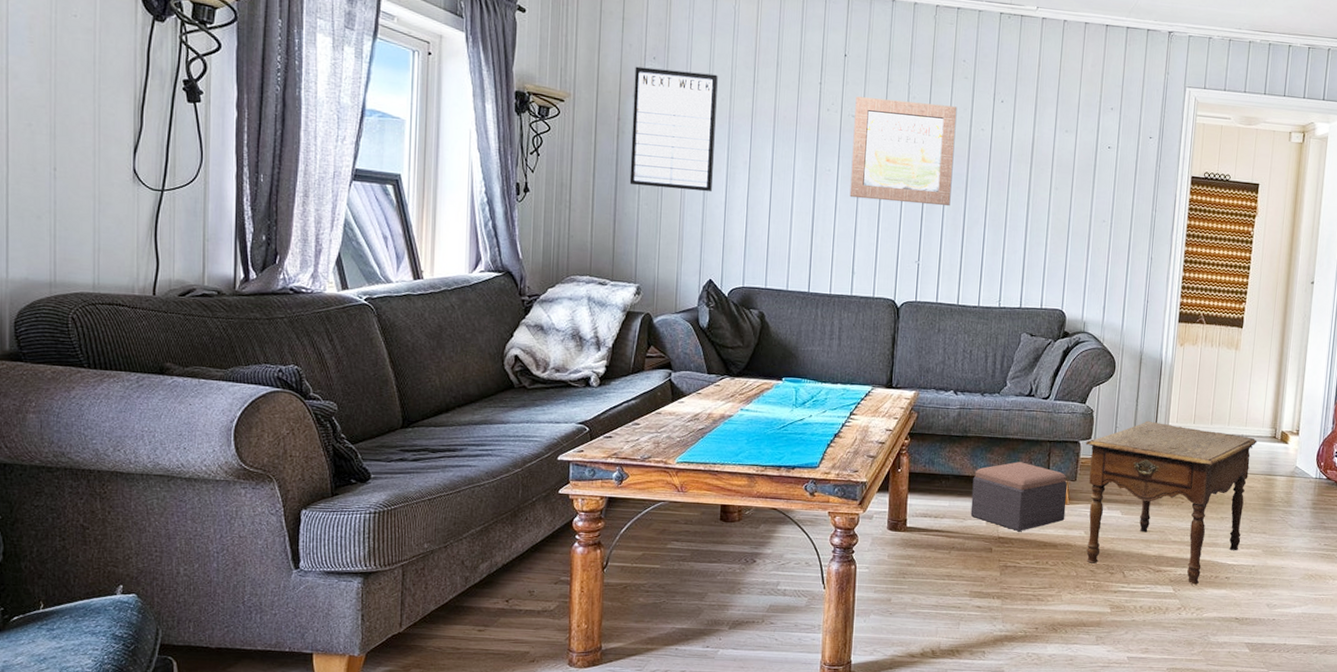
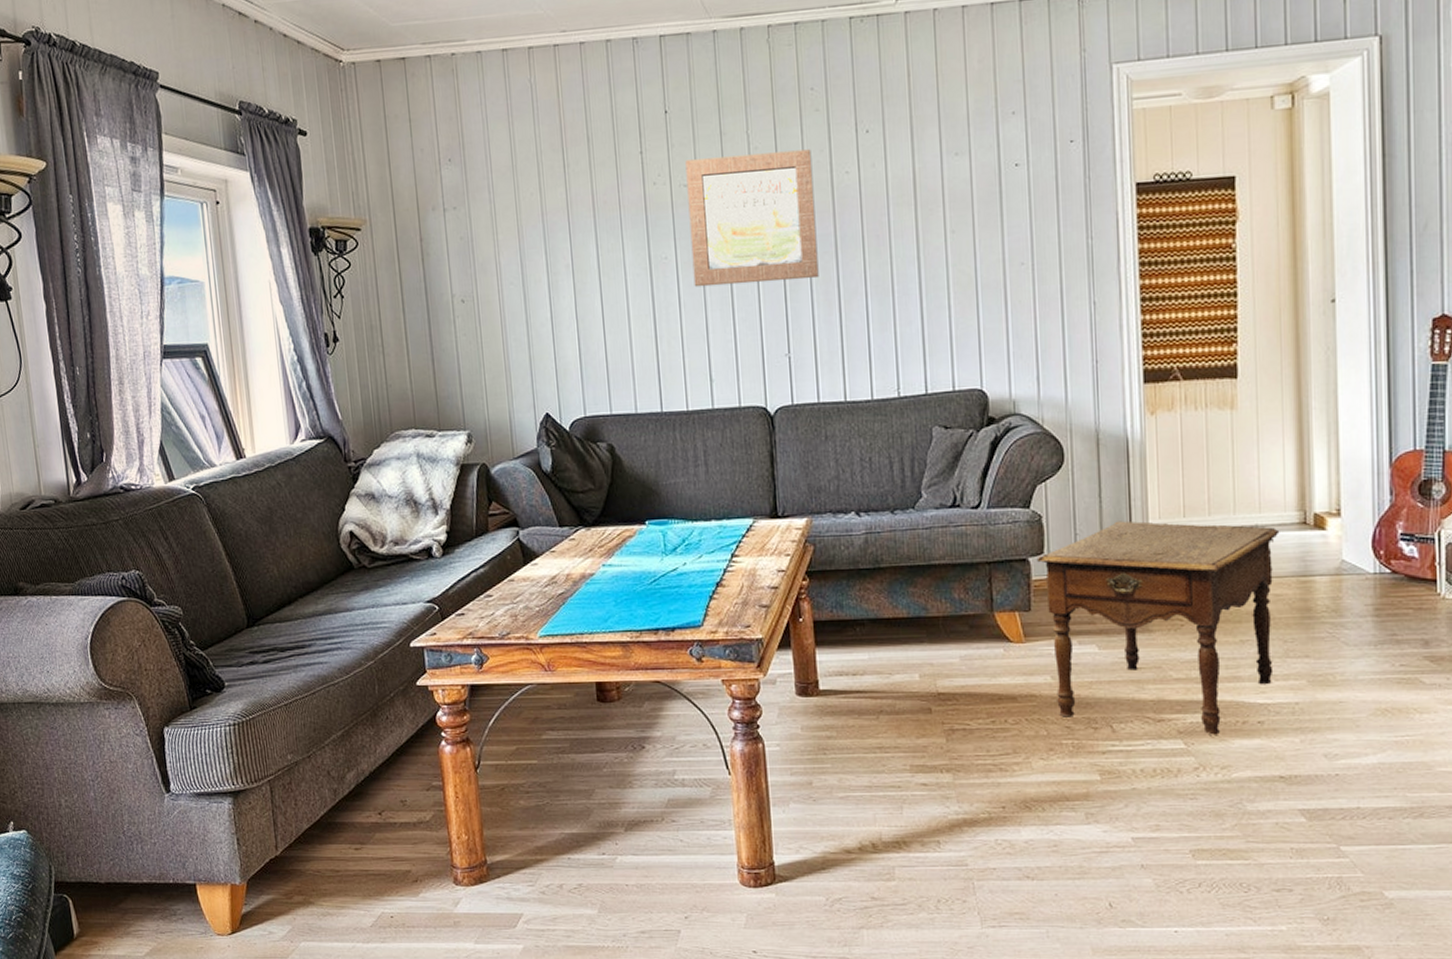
writing board: present [629,66,718,192] -> none [430,166,535,315]
footstool: present [970,462,1068,532] -> none [895,593,1022,684]

